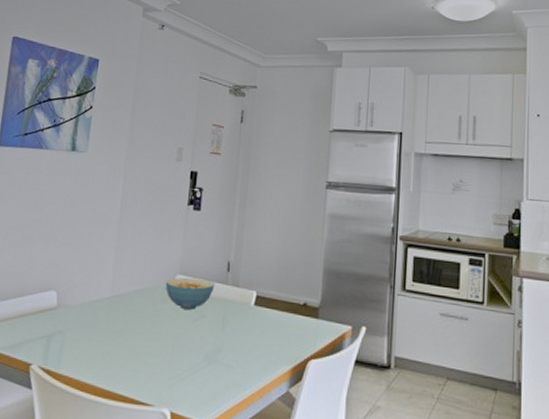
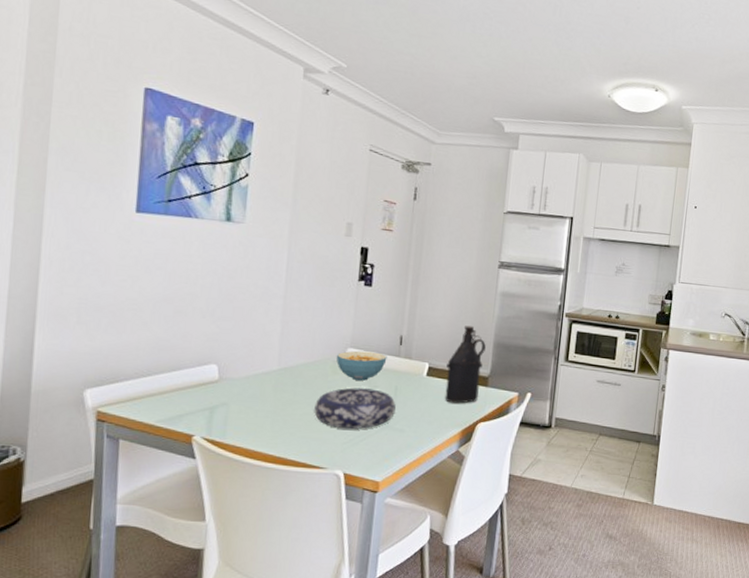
decorative bowl: none [143,317,223,363] -> present [314,387,396,429]
bottle: none [273,250,315,337] -> present [445,325,486,404]

